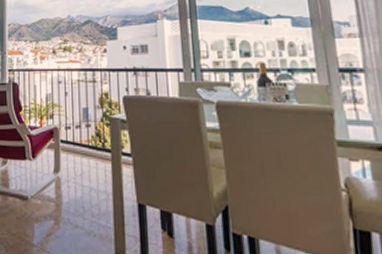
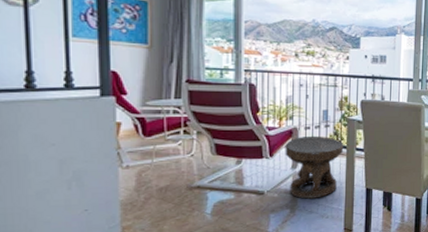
side table: none [46,136,108,211] -> present [285,135,344,199]

